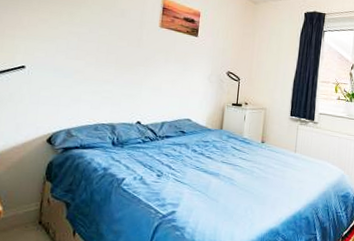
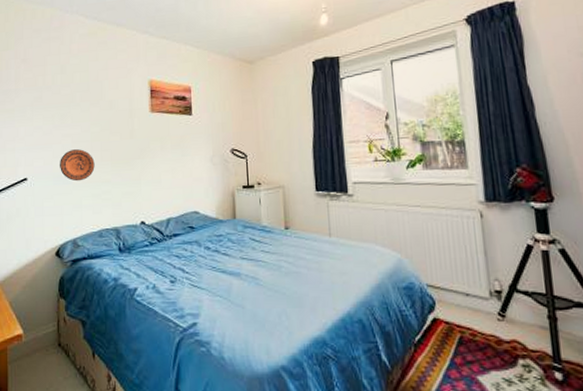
decorative plate: none [62,47,99,78] -> present [60,149,95,182]

